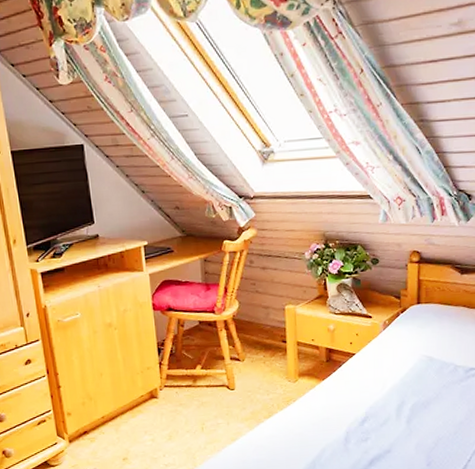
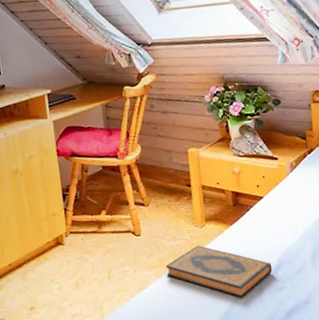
hardback book: none [257,399,359,449] -> present [165,245,273,299]

